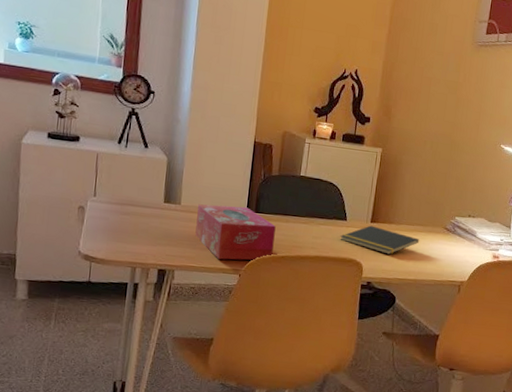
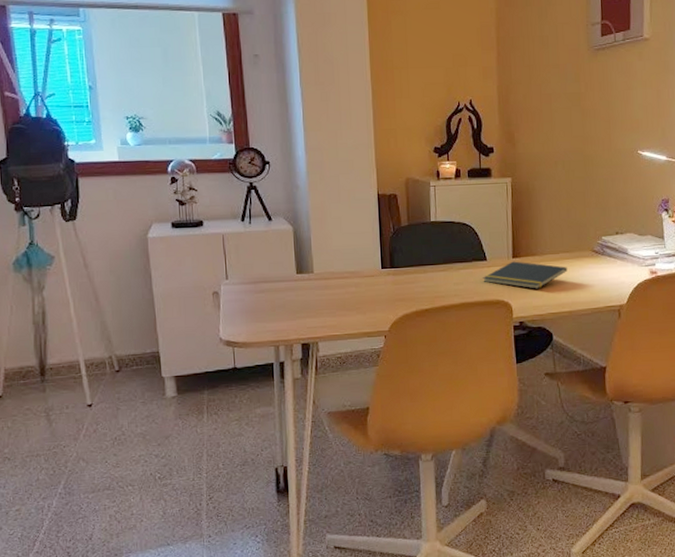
tissue box: present [195,204,276,261] -> none [331,264,416,323]

